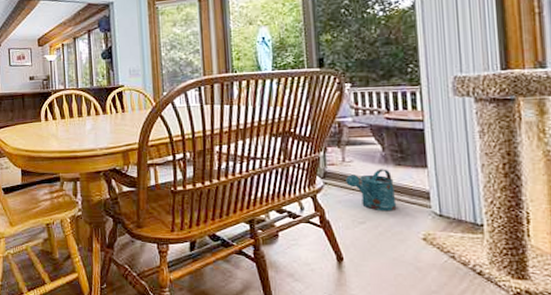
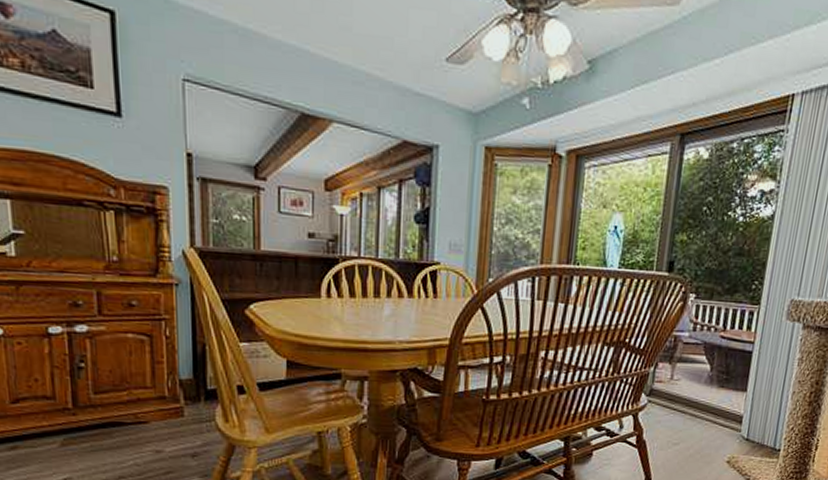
watering can: present [346,169,397,212] -> none [669,389,714,434]

